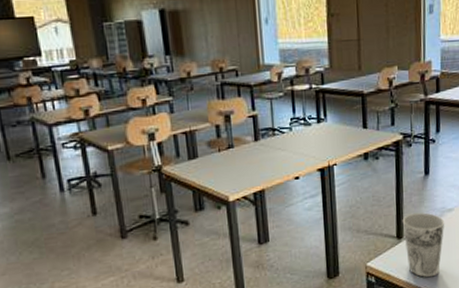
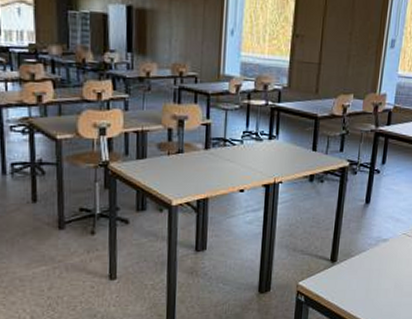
cup: present [402,212,444,278] -> none [338,238,378,303]

